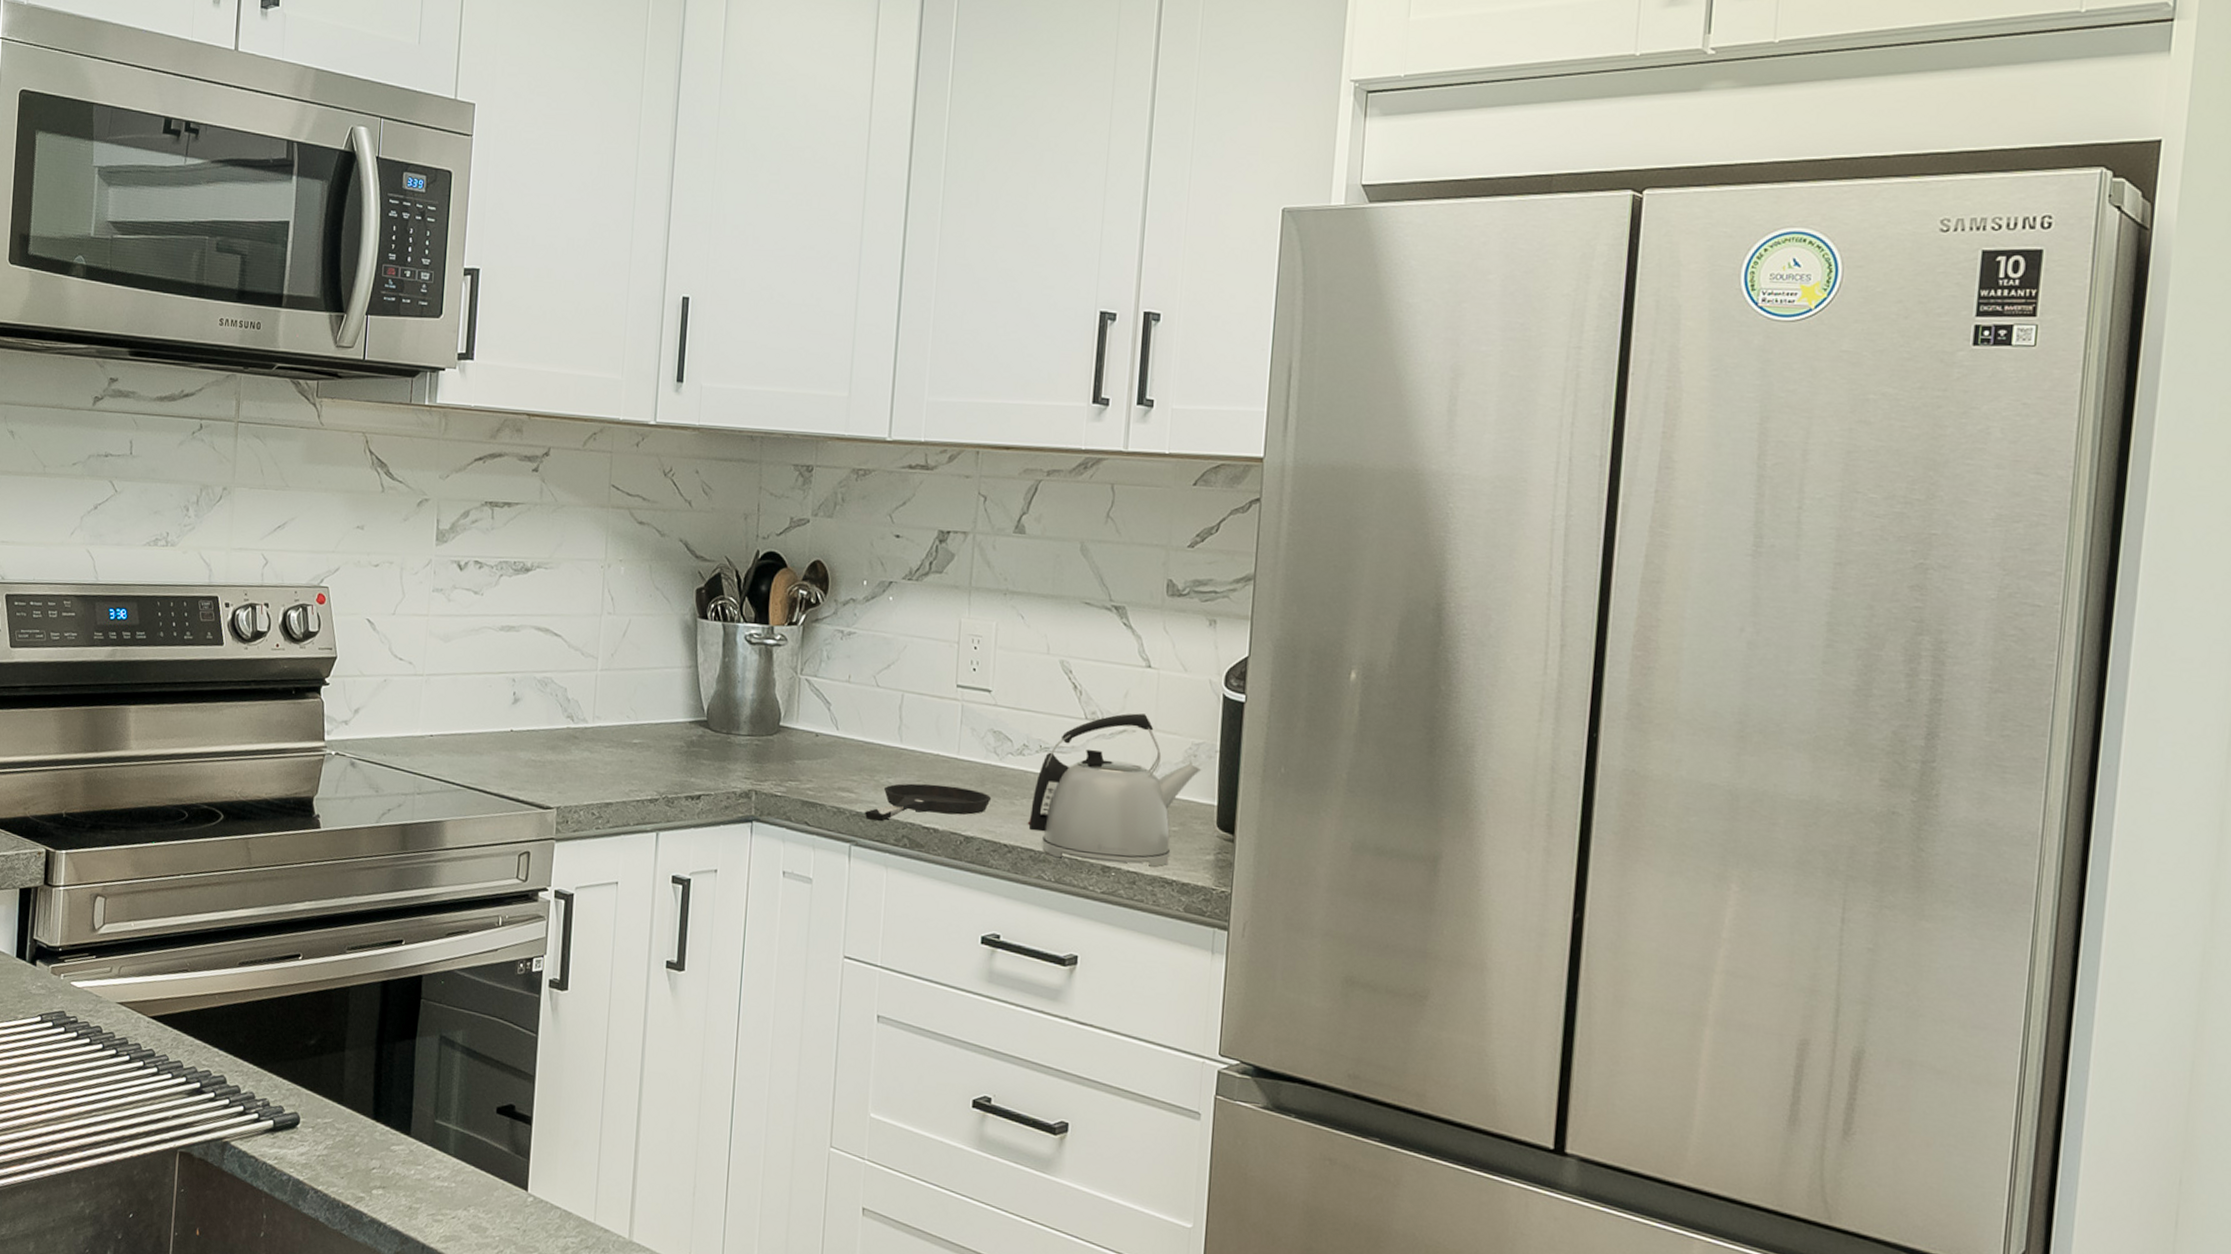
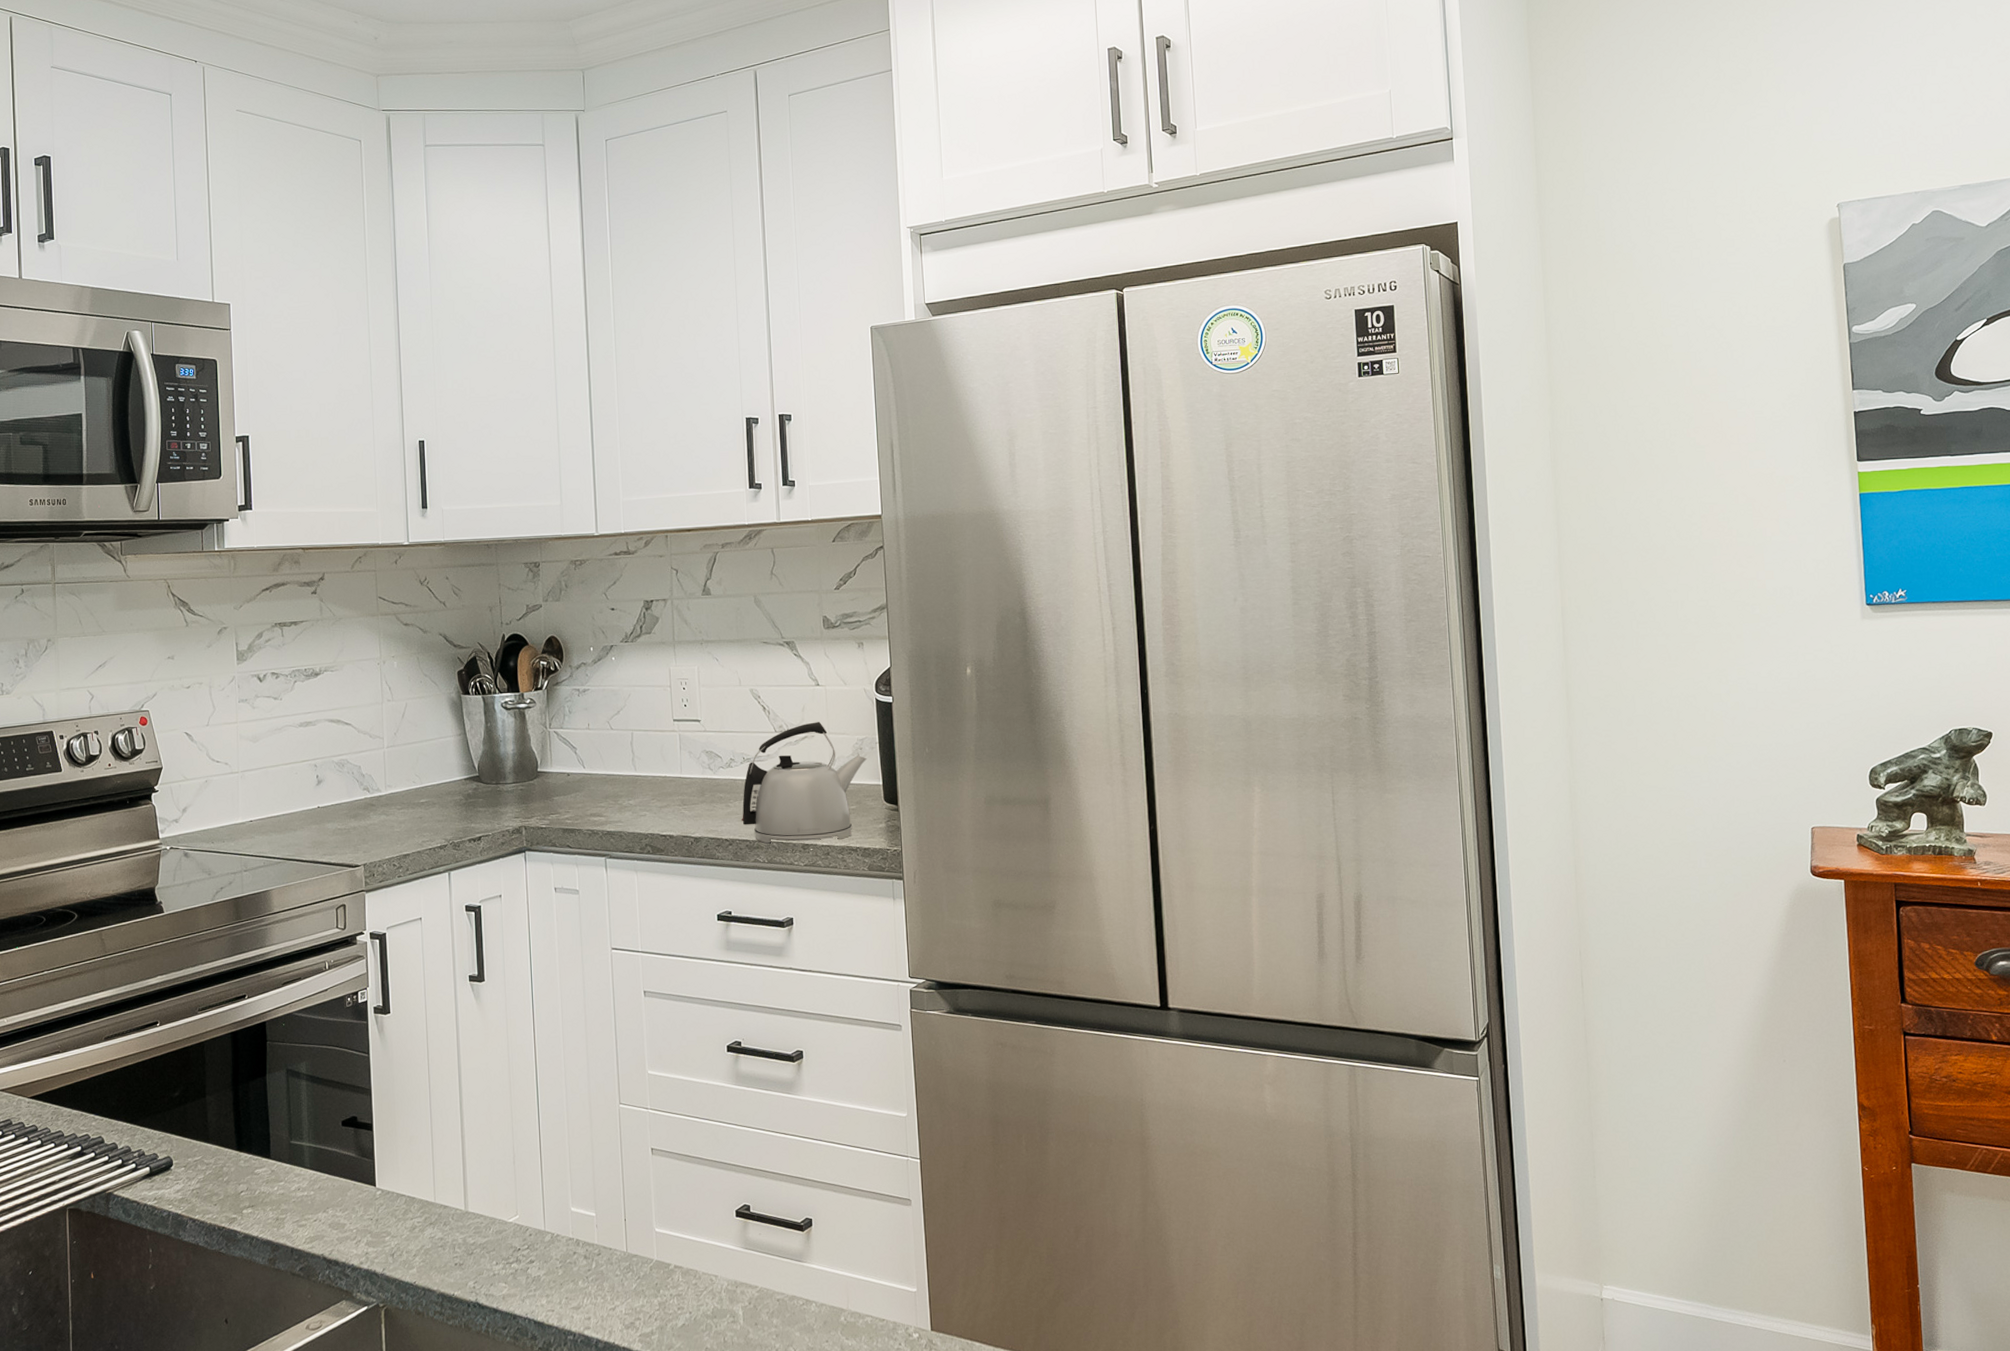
frying pan: present [864,783,992,822] -> none [613,799,711,837]

